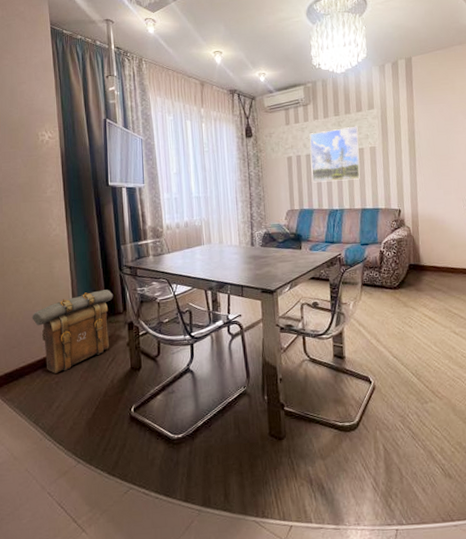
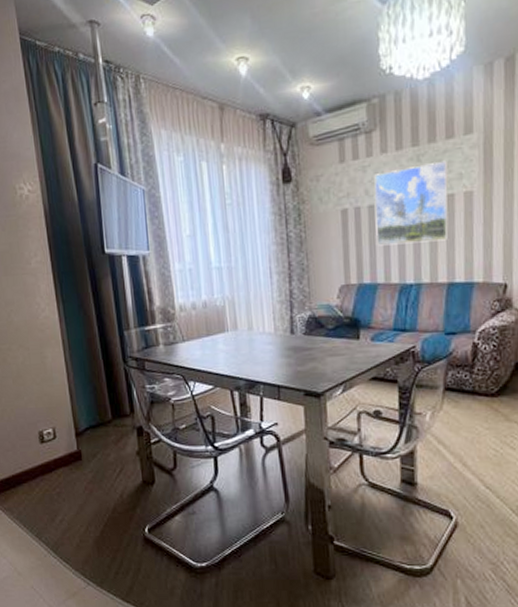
backpack: present [32,289,114,374] -> none [25,386,118,483]

